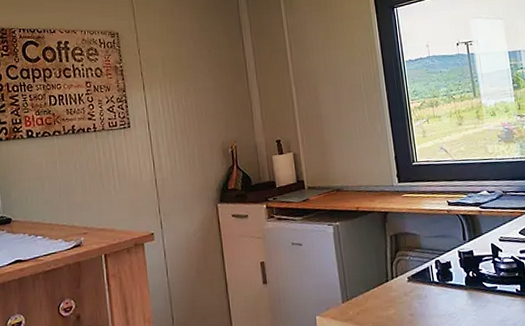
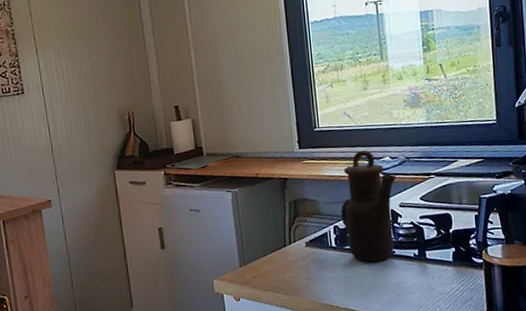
teapot: none [441,185,496,298] -> present [340,150,397,262]

